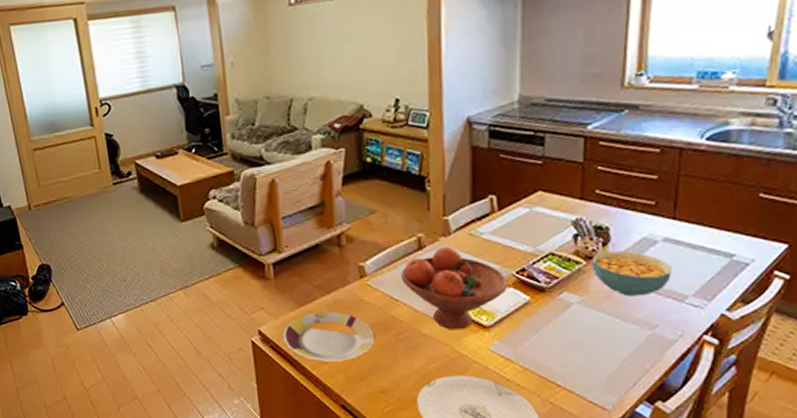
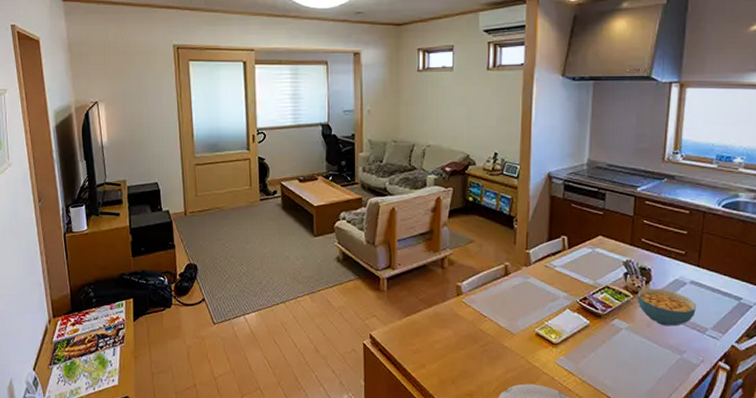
plate: present [283,311,374,362] -> none [390,322,465,366]
fruit bowl: present [401,247,509,331] -> none [490,275,573,345]

